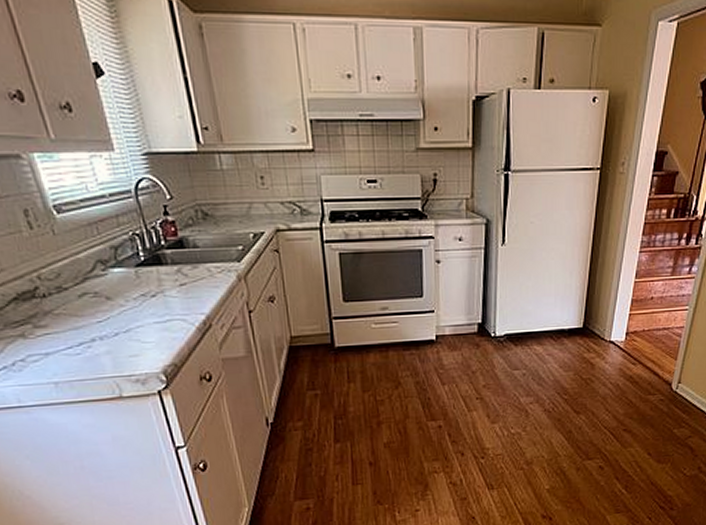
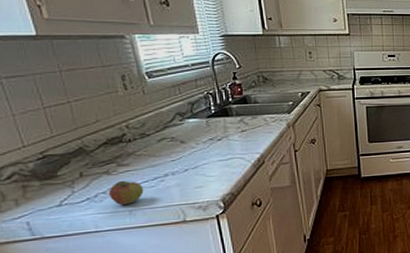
apple: none [27,345,69,377] -> present [108,180,144,206]

